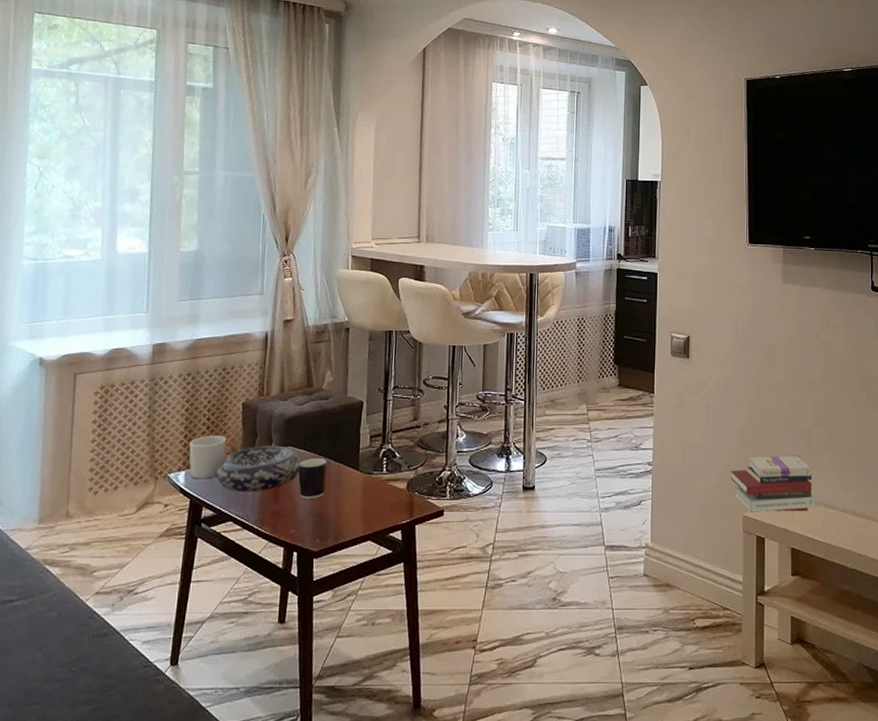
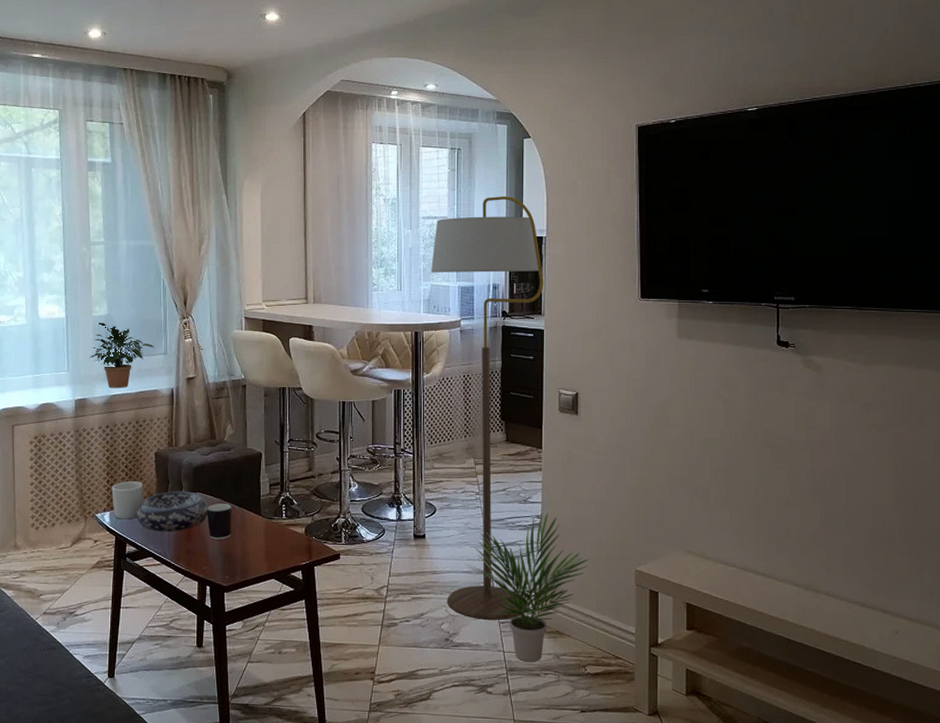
potted plant: none [172,259,250,332] -> present [89,322,155,389]
floor lamp: none [548,140,659,575] -> present [431,196,544,620]
potted plant: none [576,460,698,619] -> present [466,513,588,663]
books: present [730,455,815,512] -> none [622,512,712,568]

